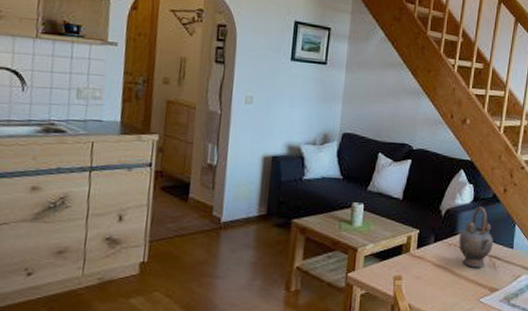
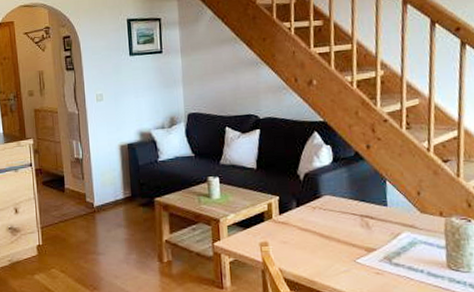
teapot: present [459,206,494,268] -> none [323,166,364,229]

